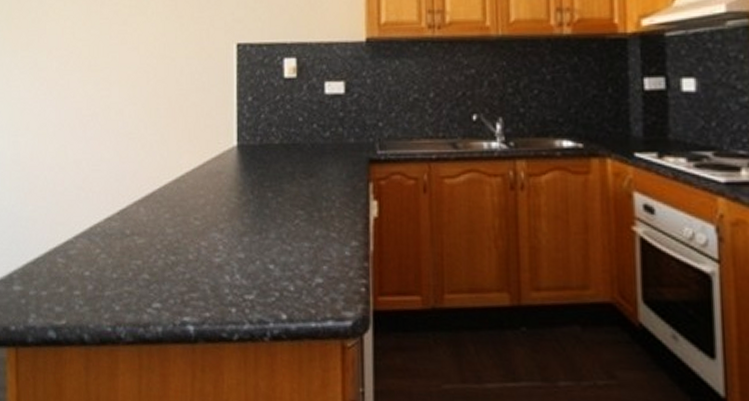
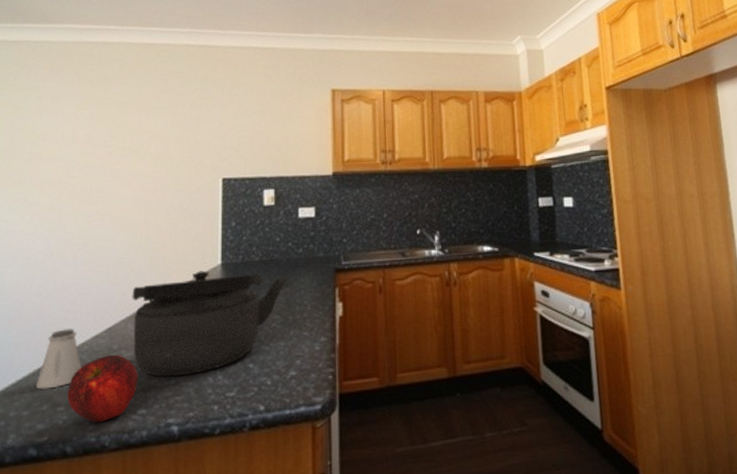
saltshaker: none [52,207,95,271] -> present [35,328,82,390]
apple: none [83,240,152,312] -> present [67,355,139,423]
kettle: none [143,152,314,271] -> present [132,270,289,377]

